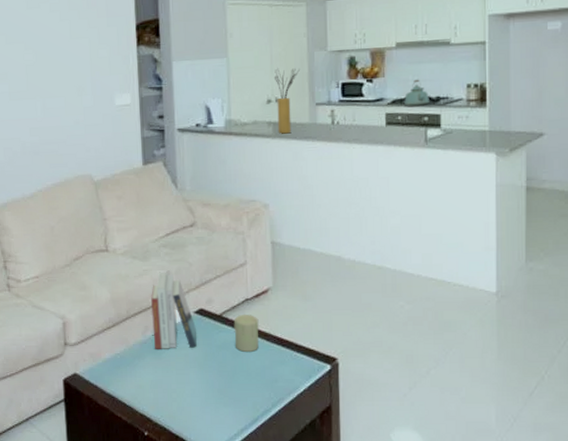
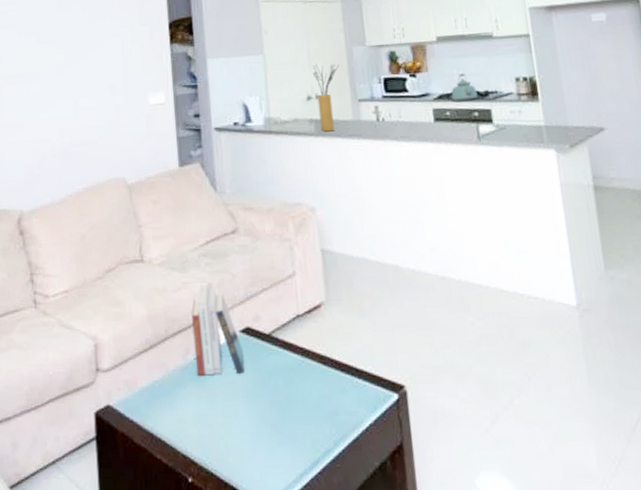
candle: present [233,314,259,352] -> none [284,333,314,378]

